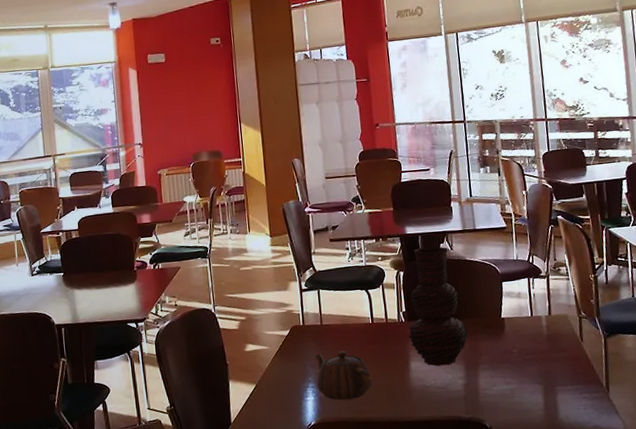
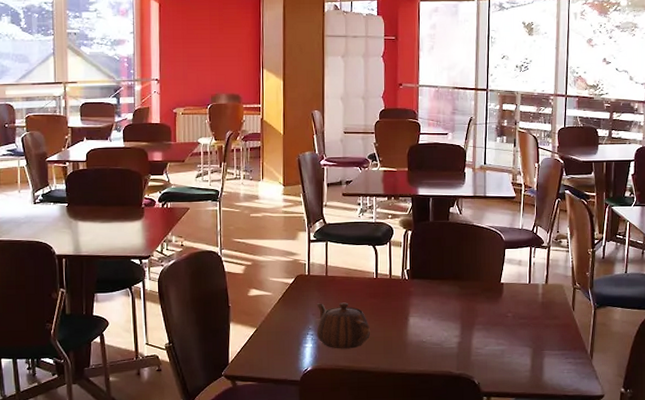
vase: present [408,246,468,367] -> none [410,209,467,324]

